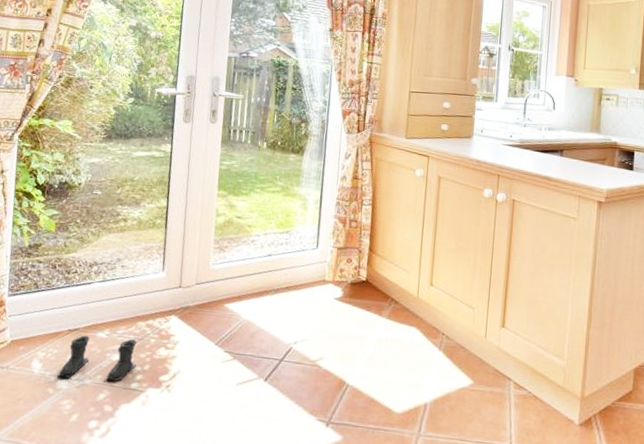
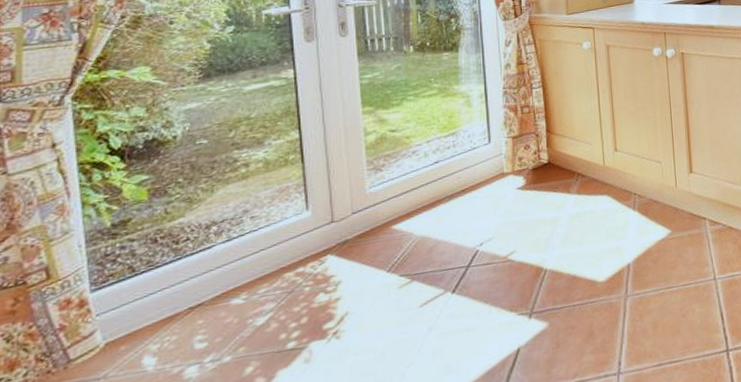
boots: present [56,335,137,382] -> none [181,294,290,366]

